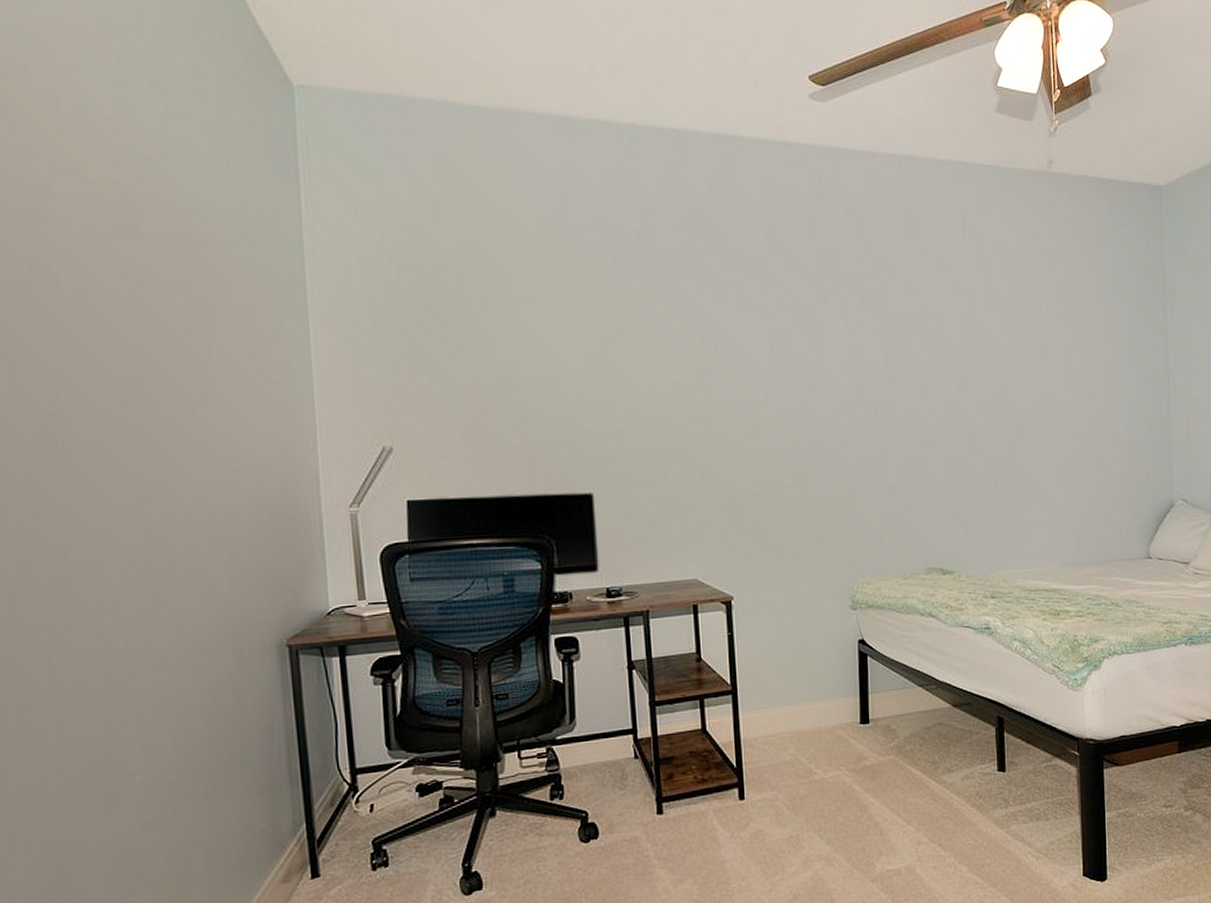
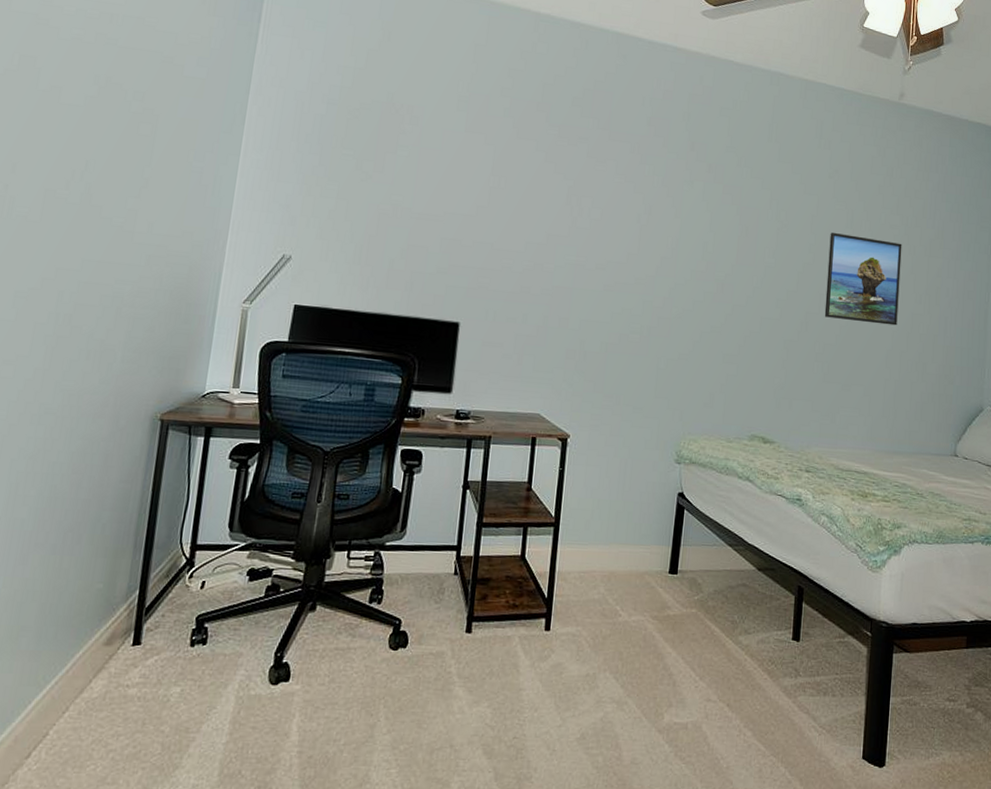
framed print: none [987,332,1072,429] -> present [824,232,902,326]

